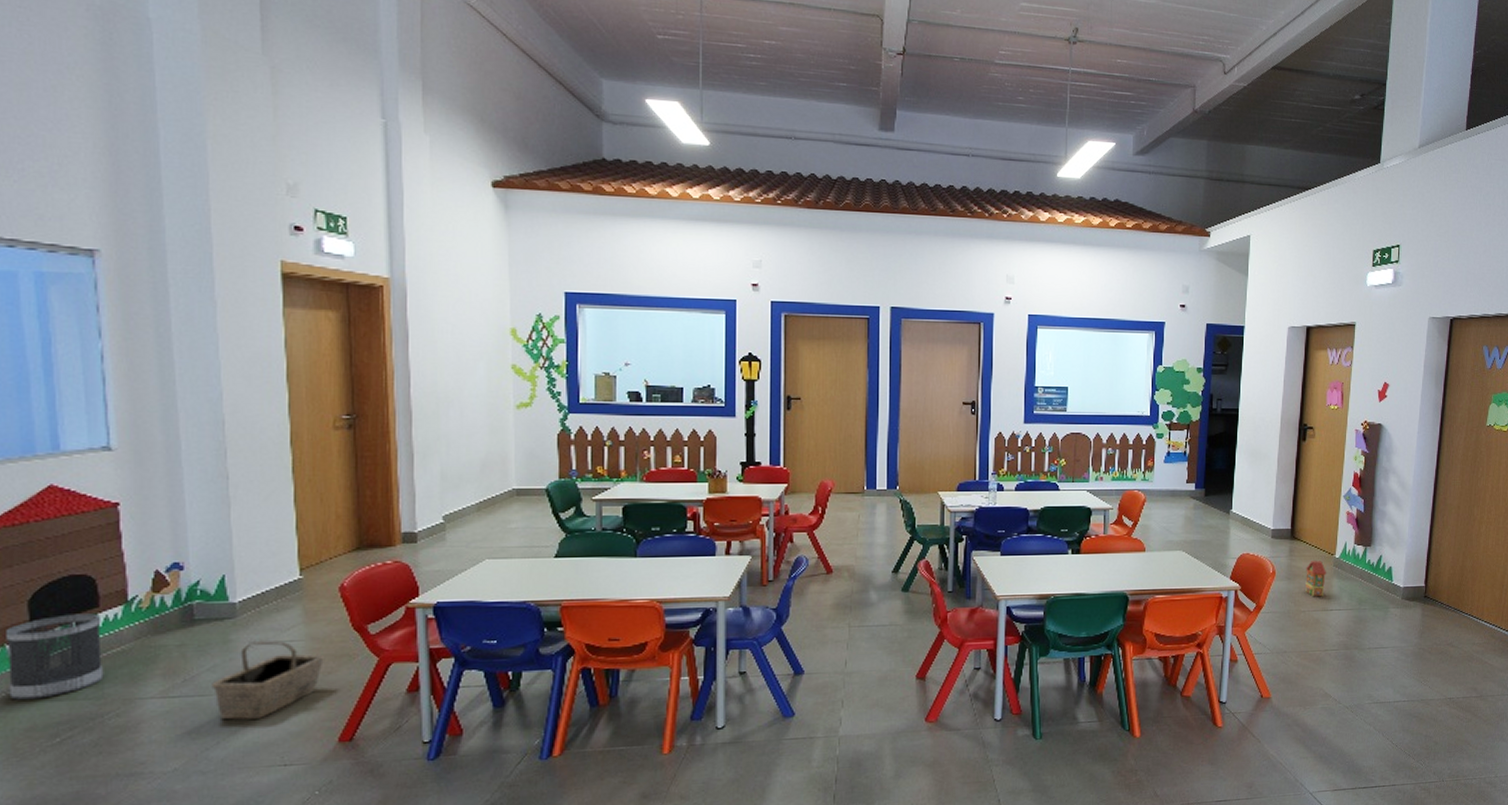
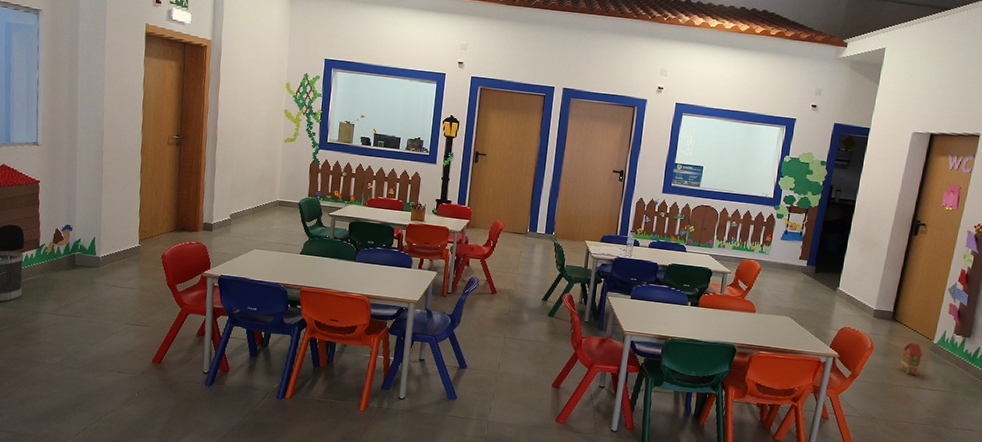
basket: present [211,641,324,720] -> none [81,285,148,338]

